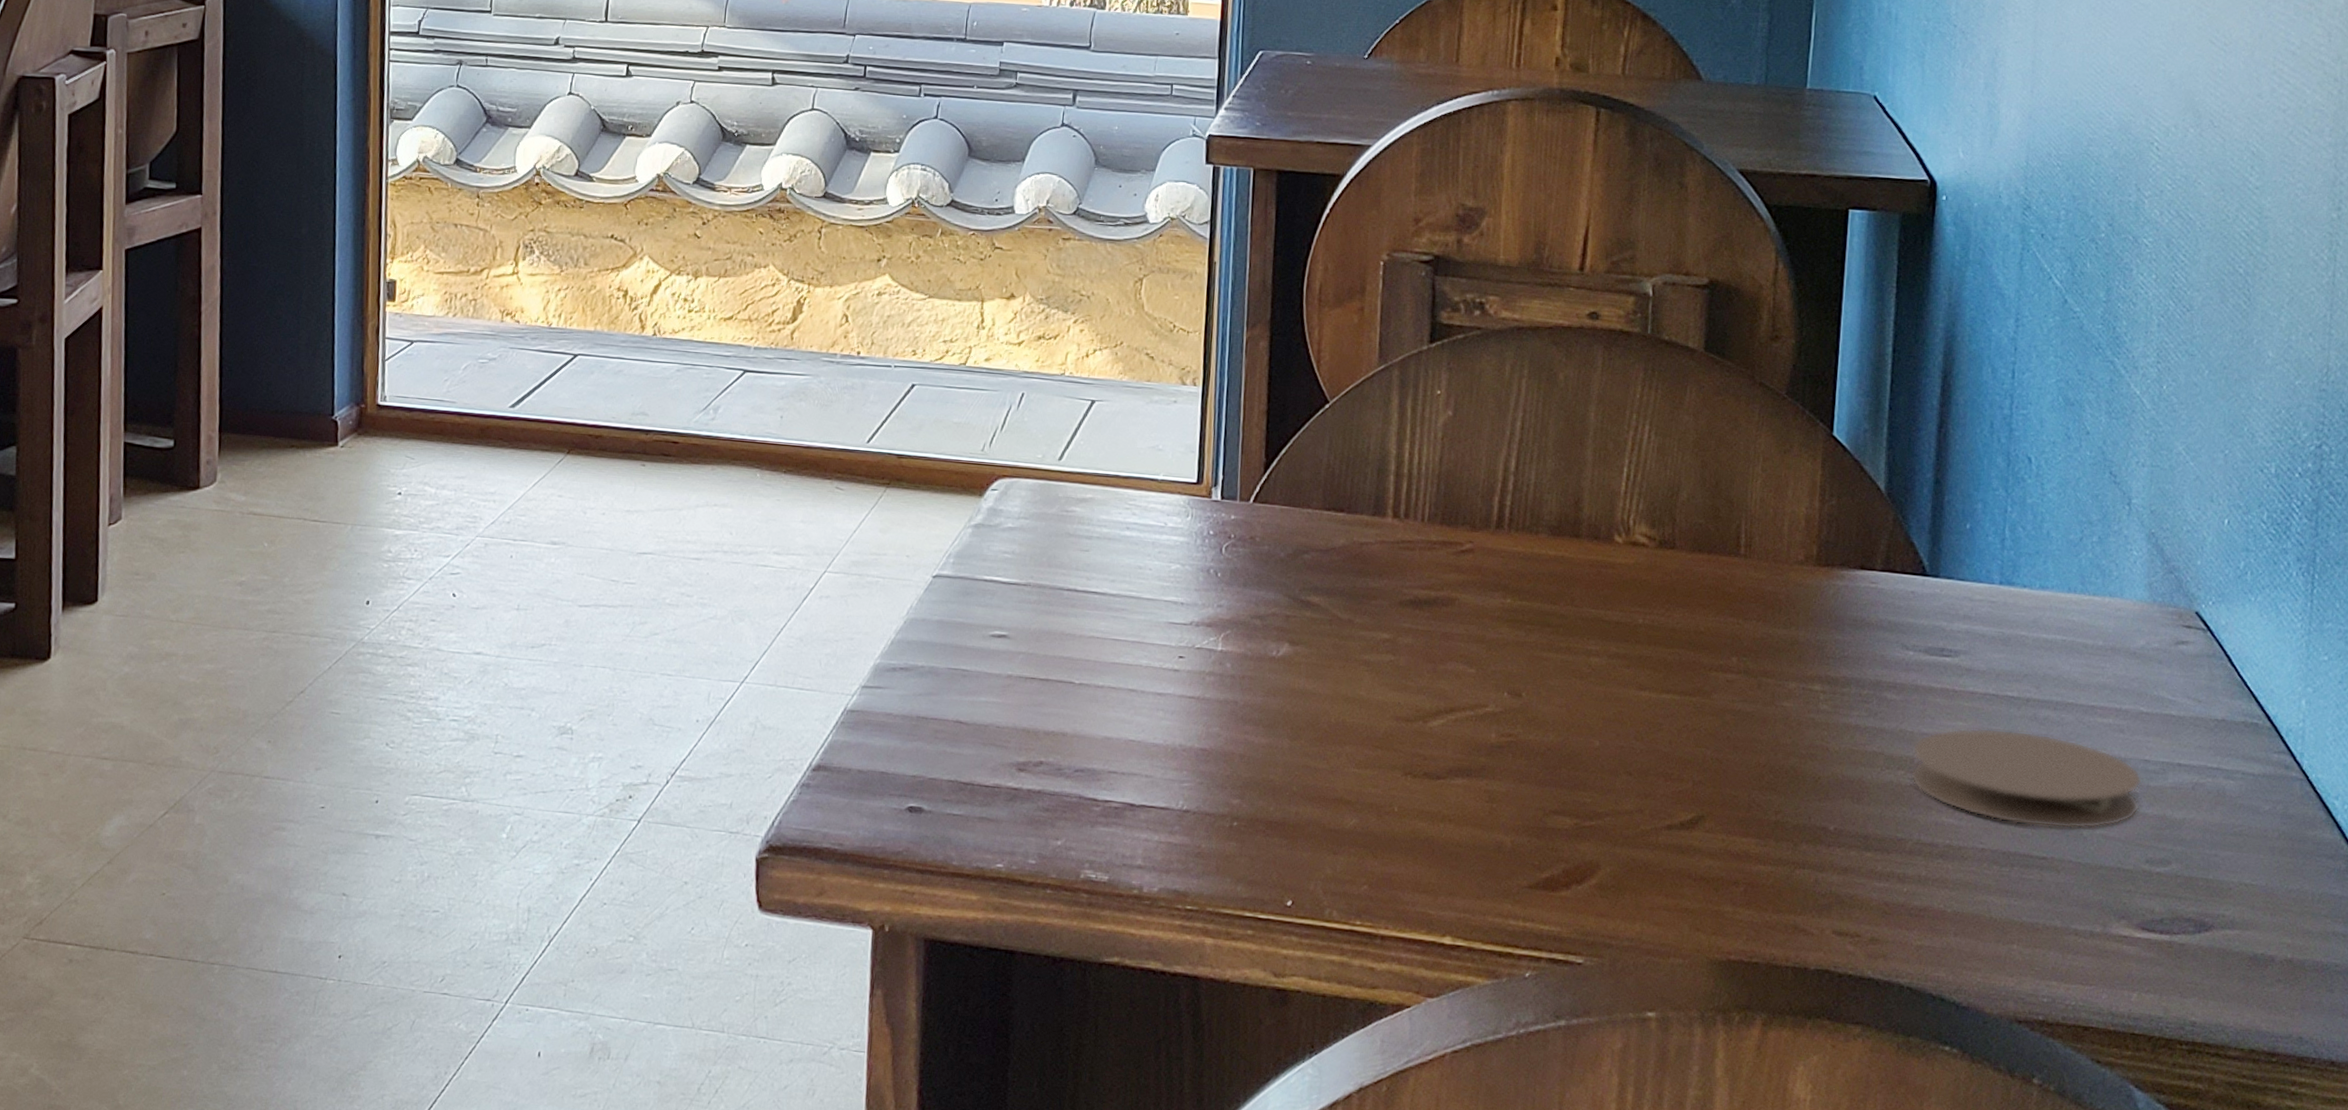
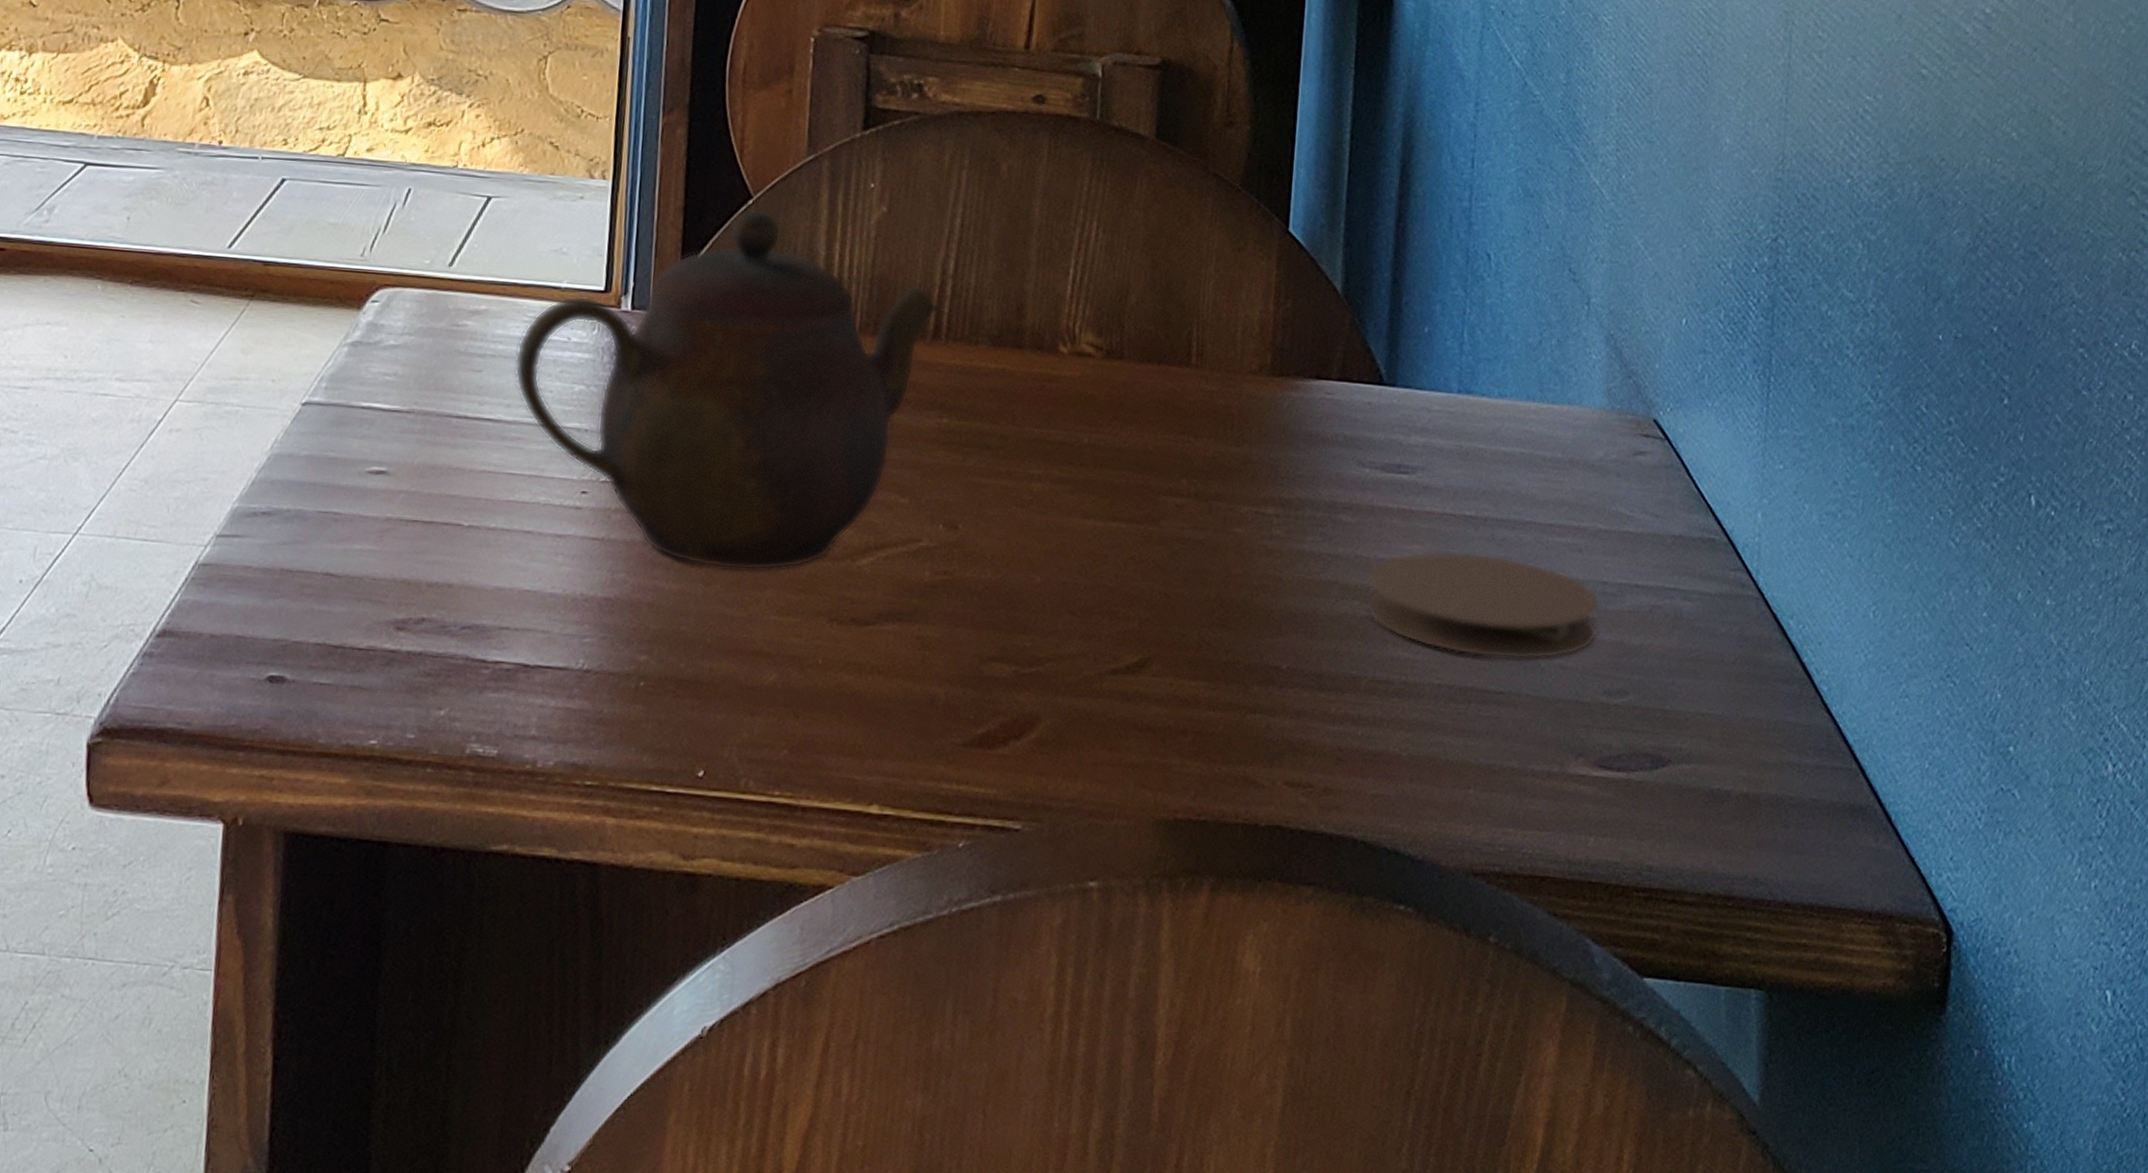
teapot: none [1118,413,1502,729] -> present [515,210,939,571]

